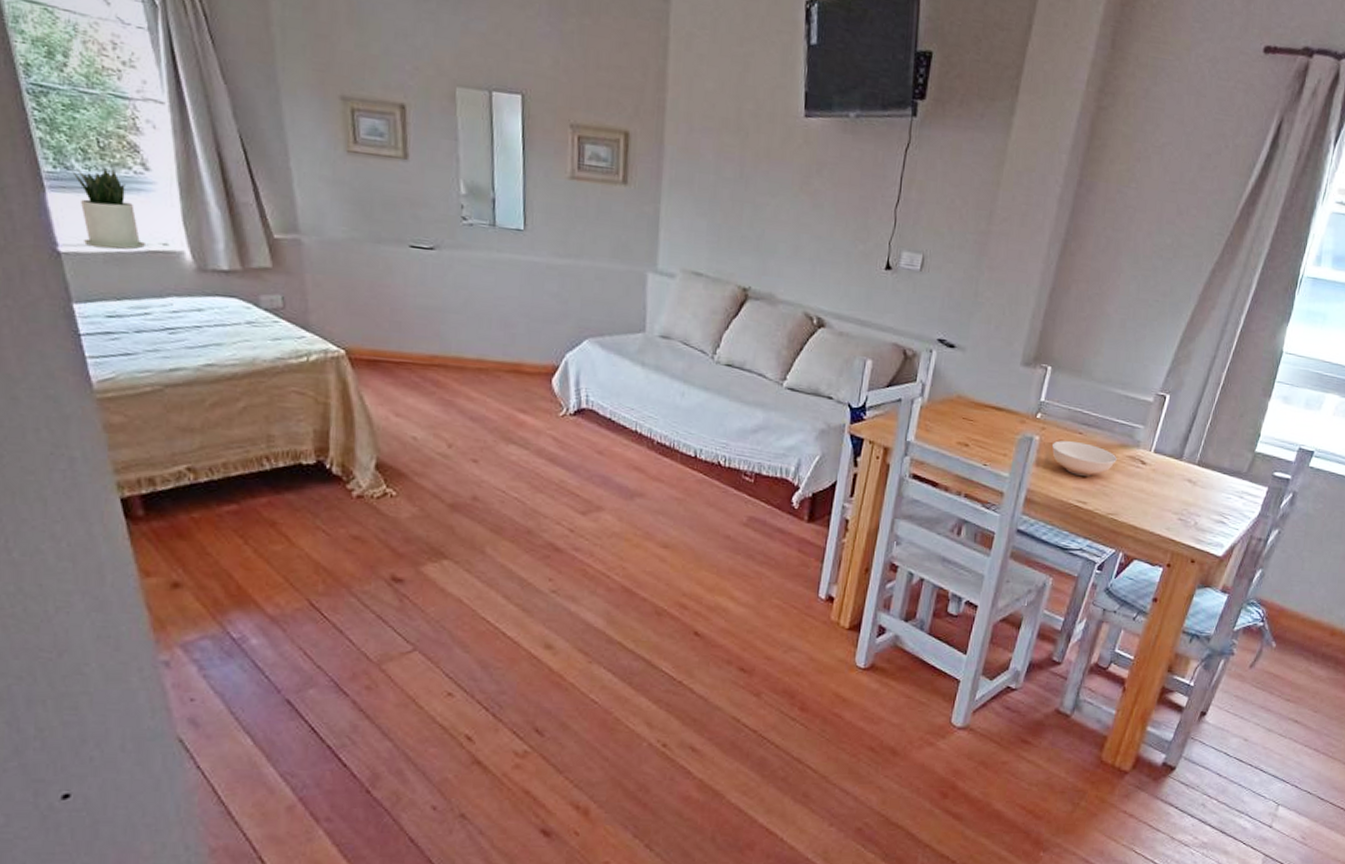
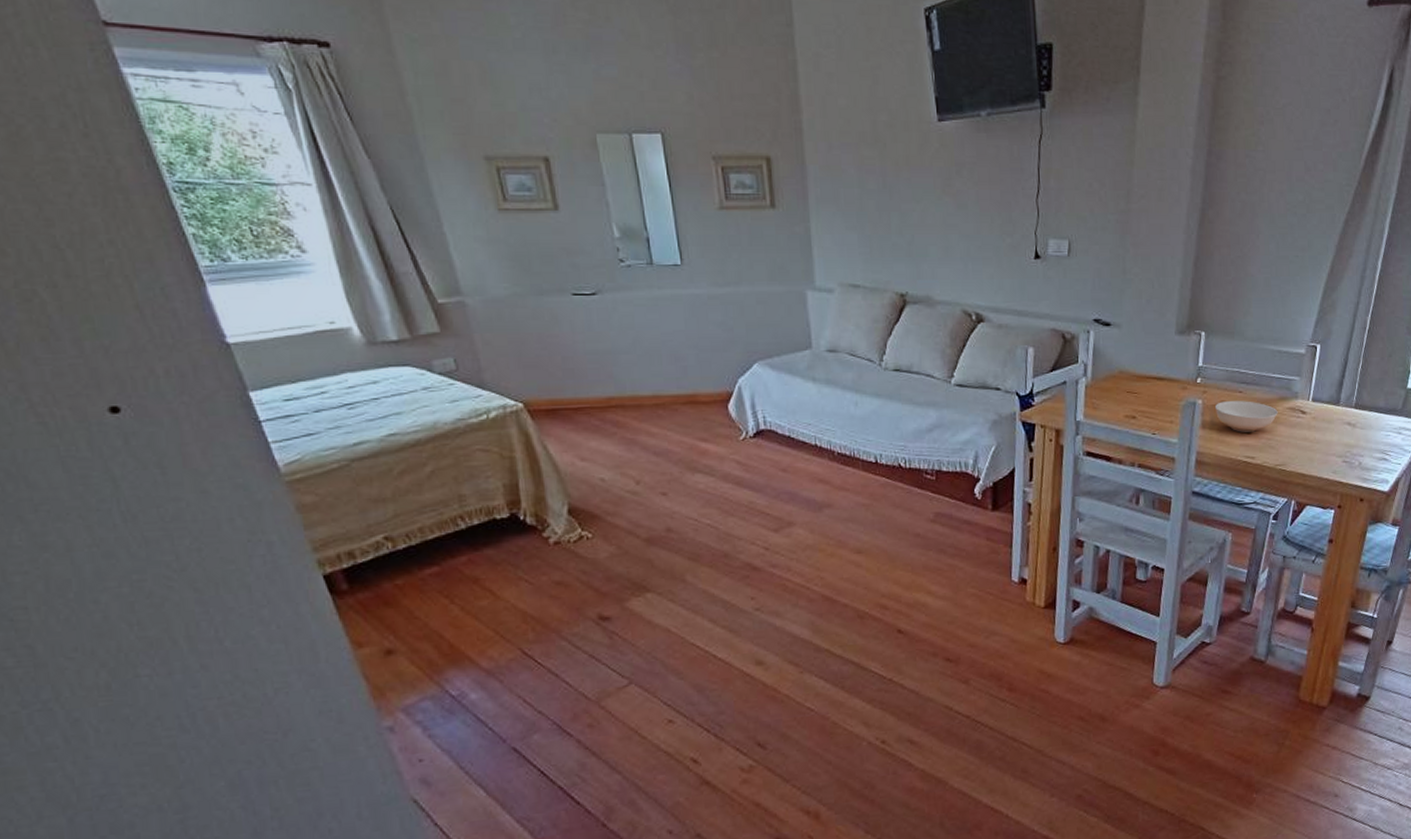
planter: present [70,166,145,250] -> none [228,256,312,334]

